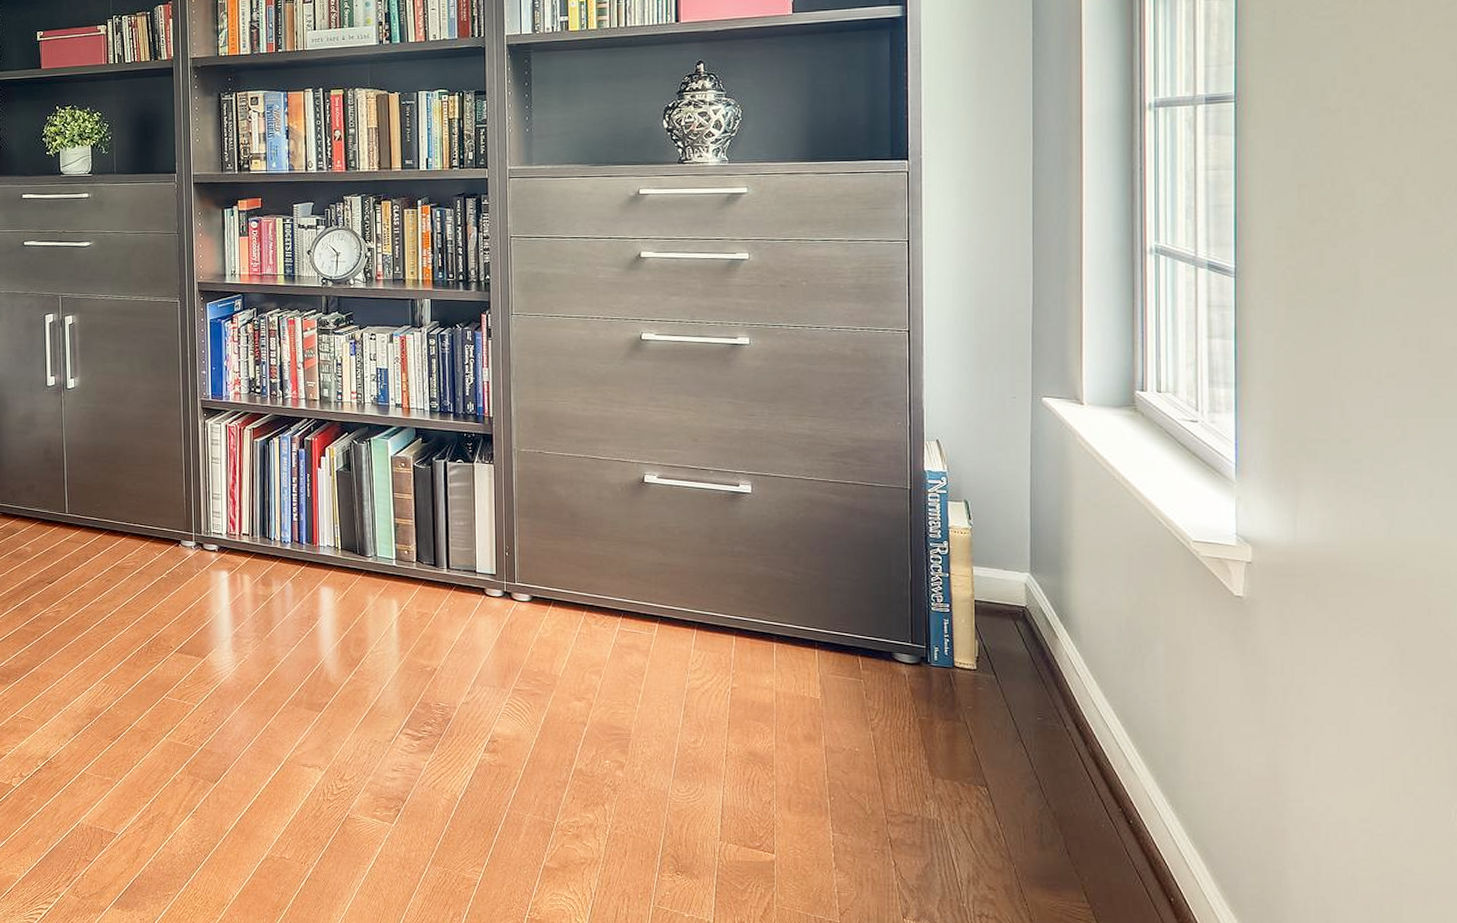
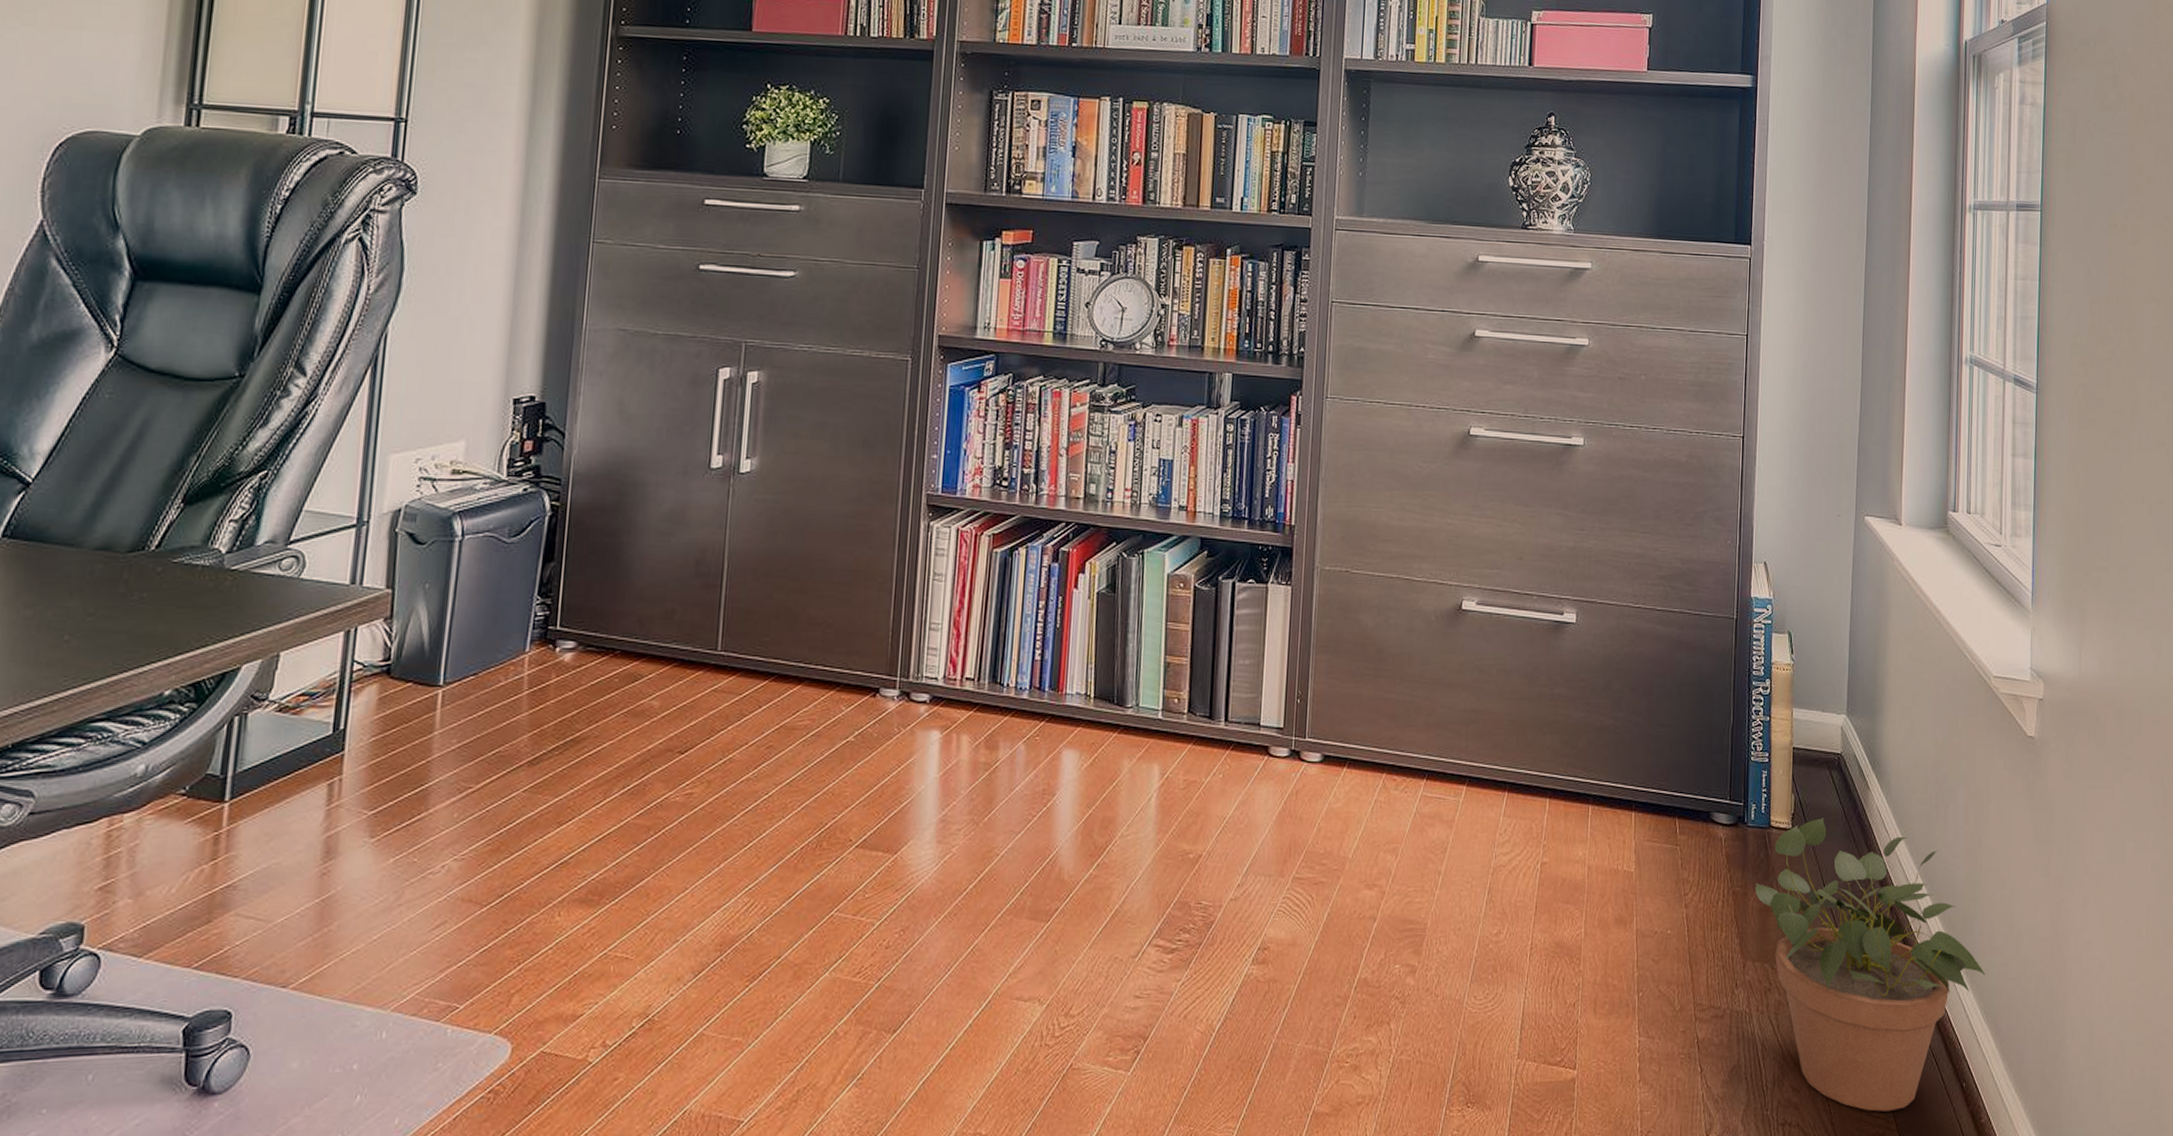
potted plant: none [941,661,1192,916] -> present [1755,818,1985,1113]

